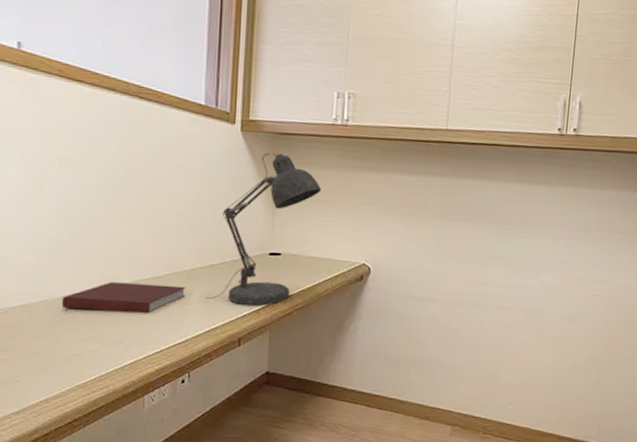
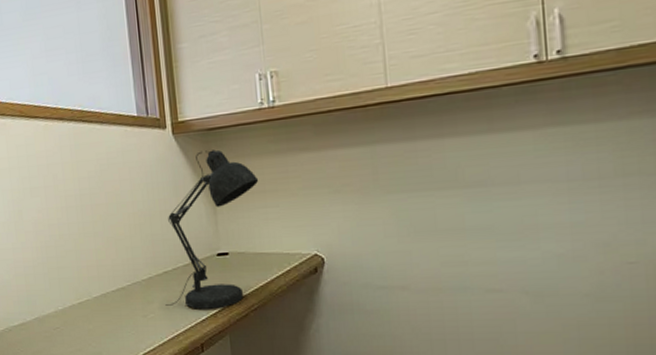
notebook: present [61,281,185,313] -> none [48,295,147,325]

